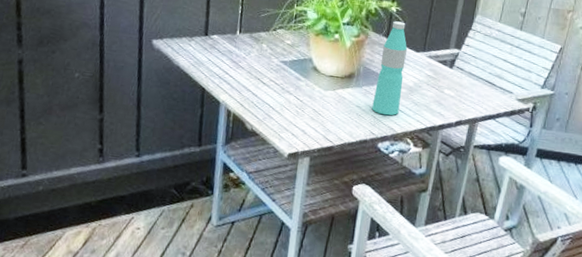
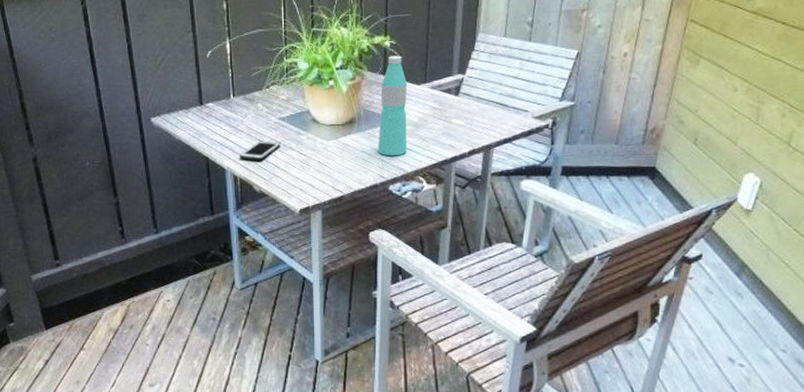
cell phone: none [236,80,280,100] -> present [239,140,281,161]

